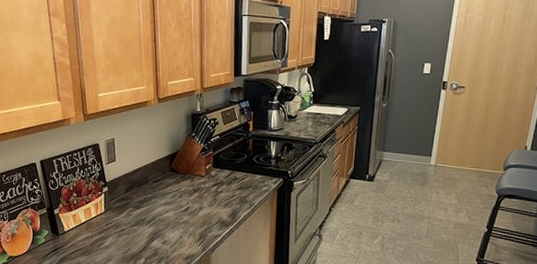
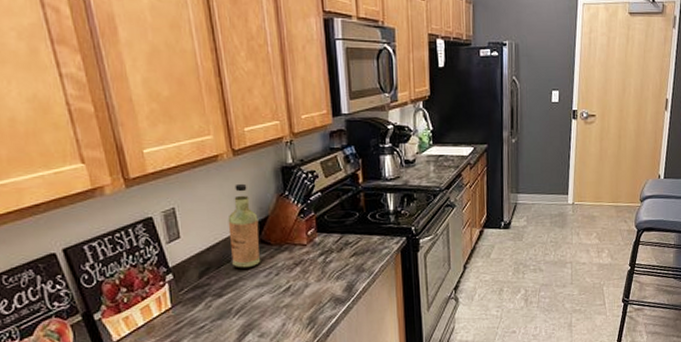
bottle: none [149,124,171,189] -> present [228,183,261,268]

